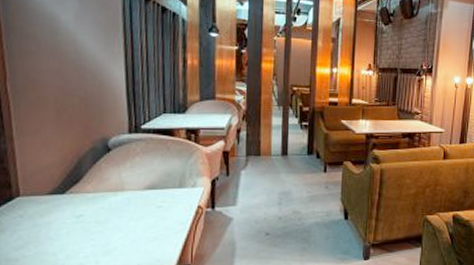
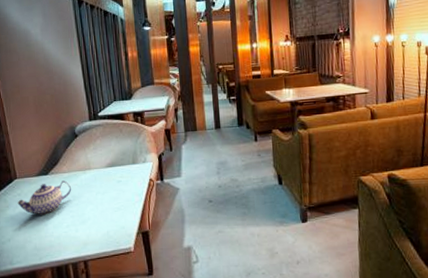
teapot: none [17,202,96,243] -> present [17,180,72,215]

